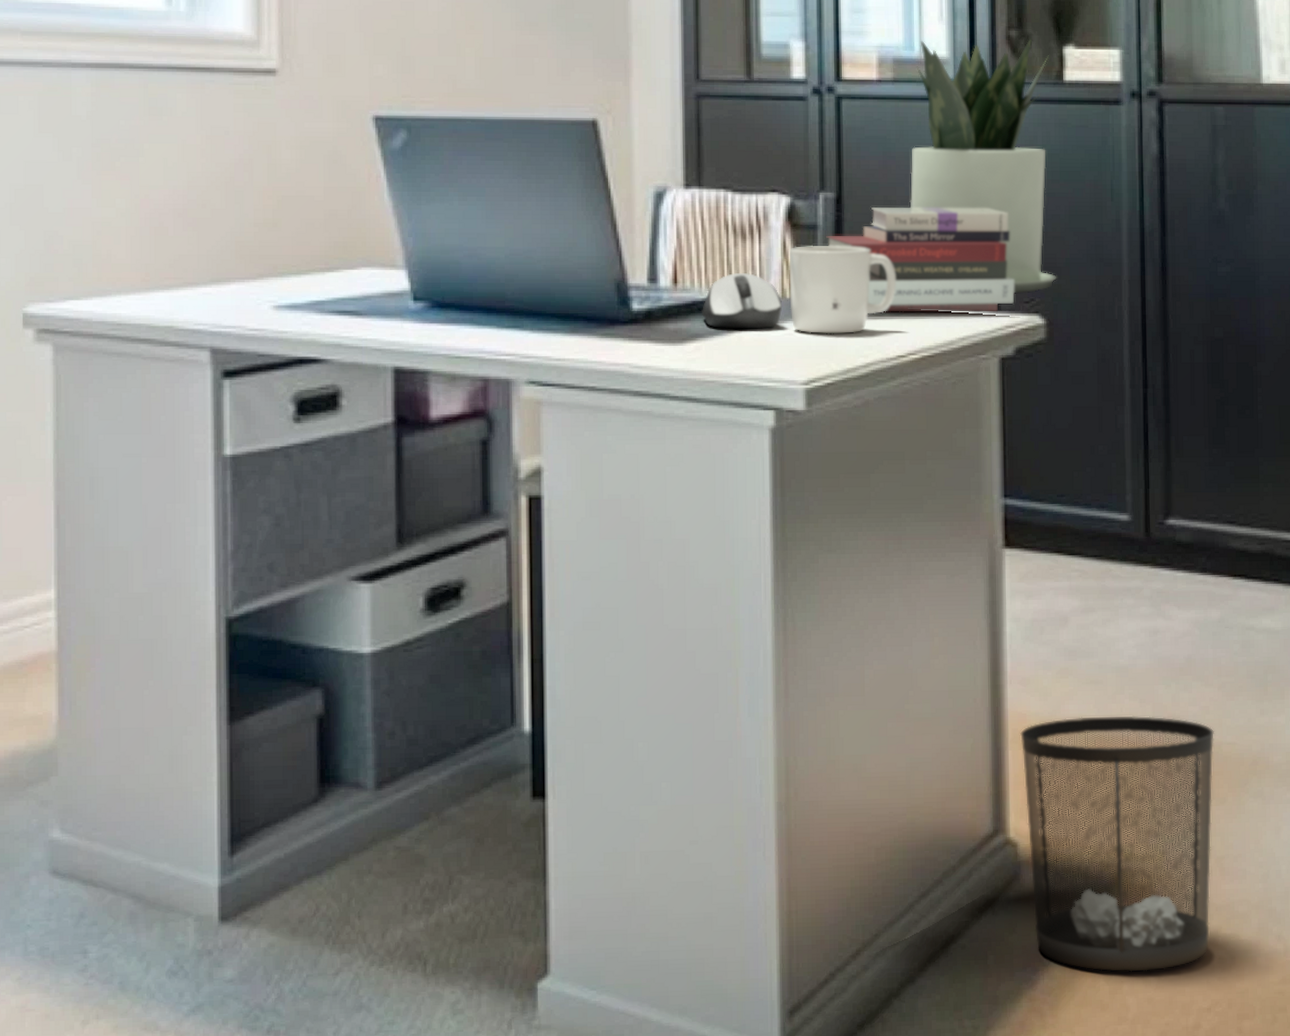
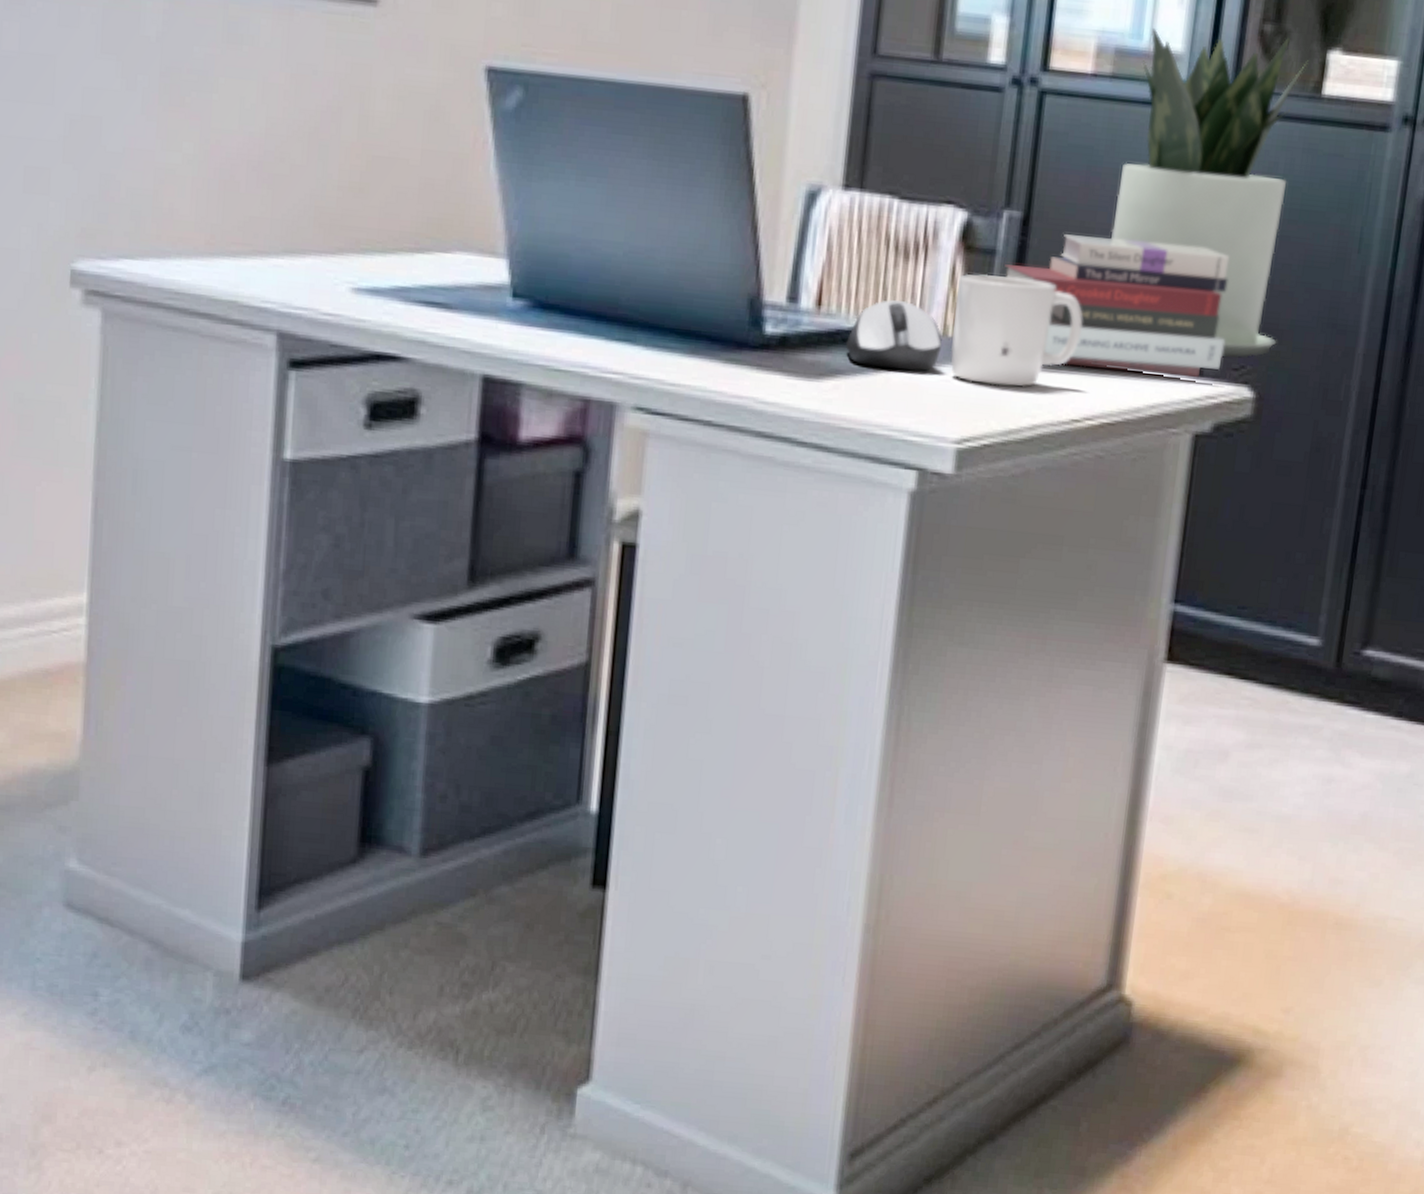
waste bin: present [1020,715,1214,972] -> none [1138,868,1381,1163]

